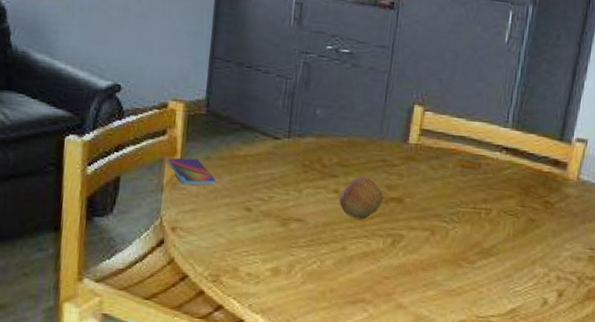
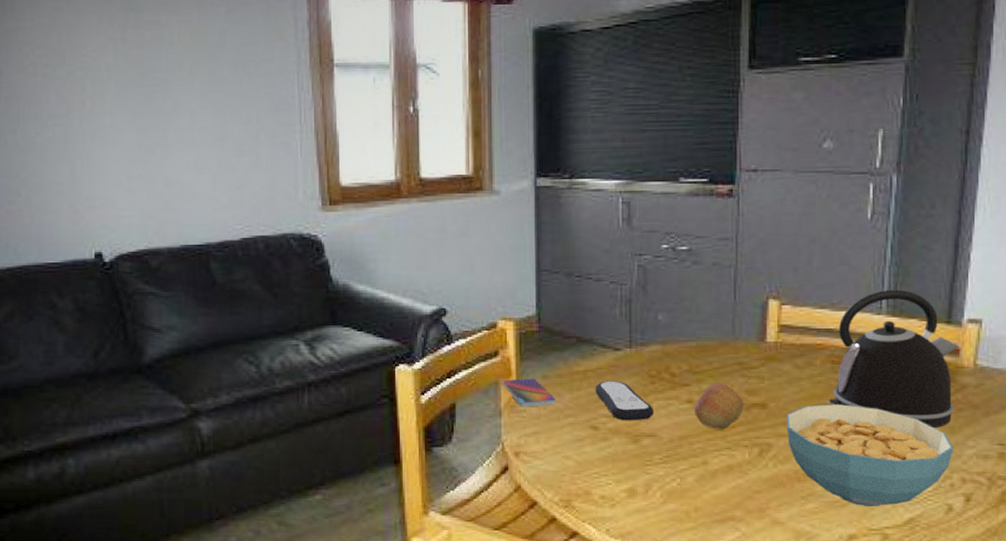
remote control: none [252,166,304,206] -> present [595,381,655,421]
cereal bowl: none [417,203,554,297] -> present [786,404,954,507]
kettle: none [455,106,568,231] -> present [828,289,959,427]

